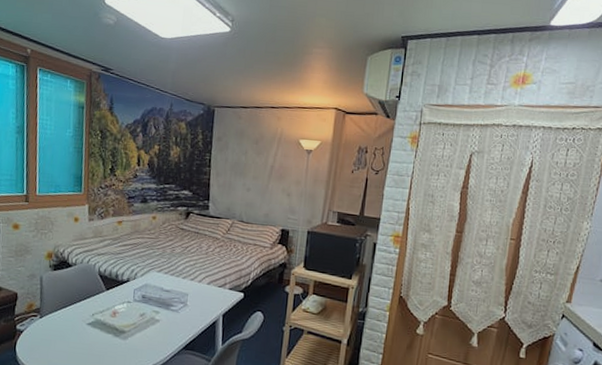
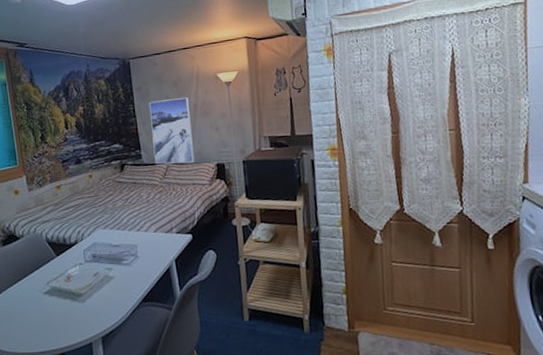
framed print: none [221,154,267,224] -> present [148,97,195,164]

